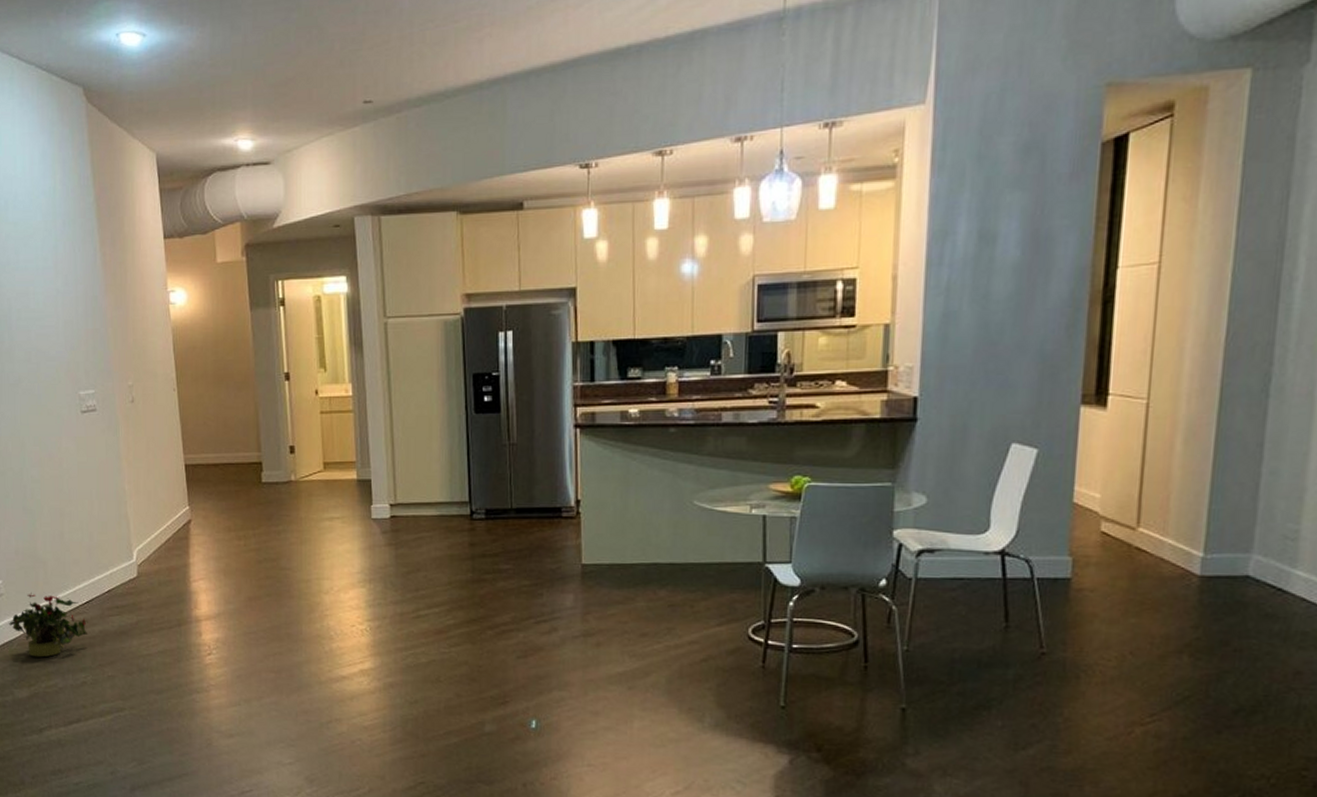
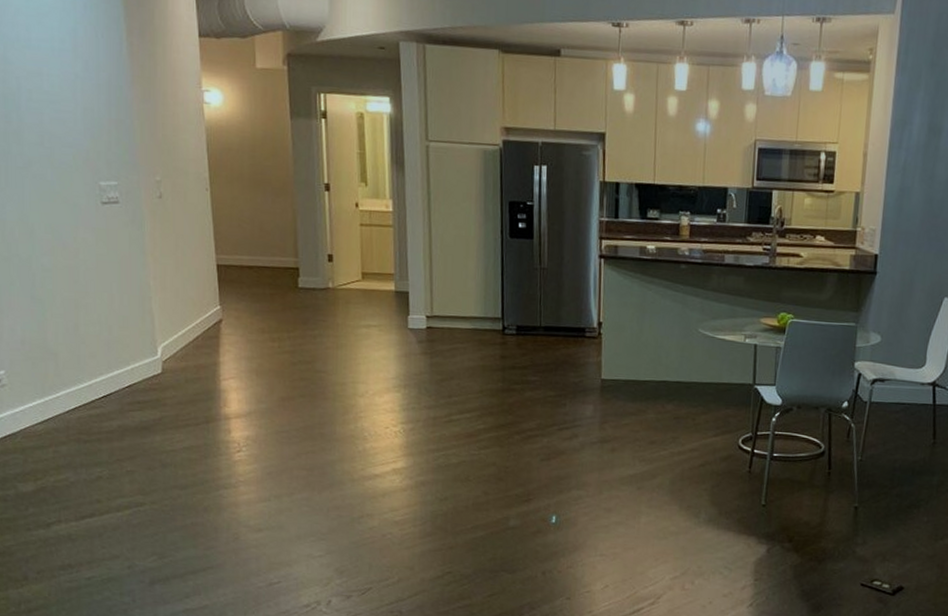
potted plant: present [9,593,88,658] -> none [12,384,105,451]

